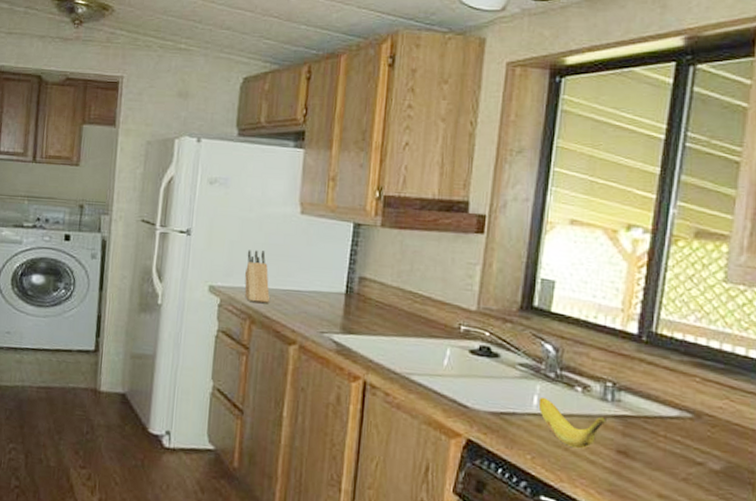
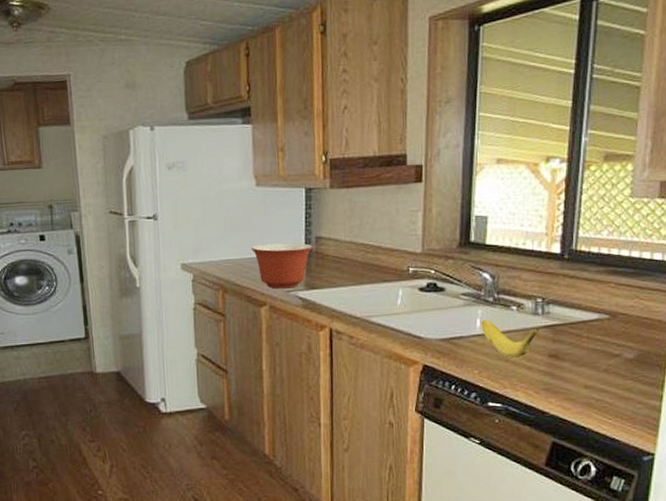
knife block: present [244,250,270,303] -> none [212,225,238,273]
mixing bowl: none [287,276,355,330] -> present [251,243,313,289]

